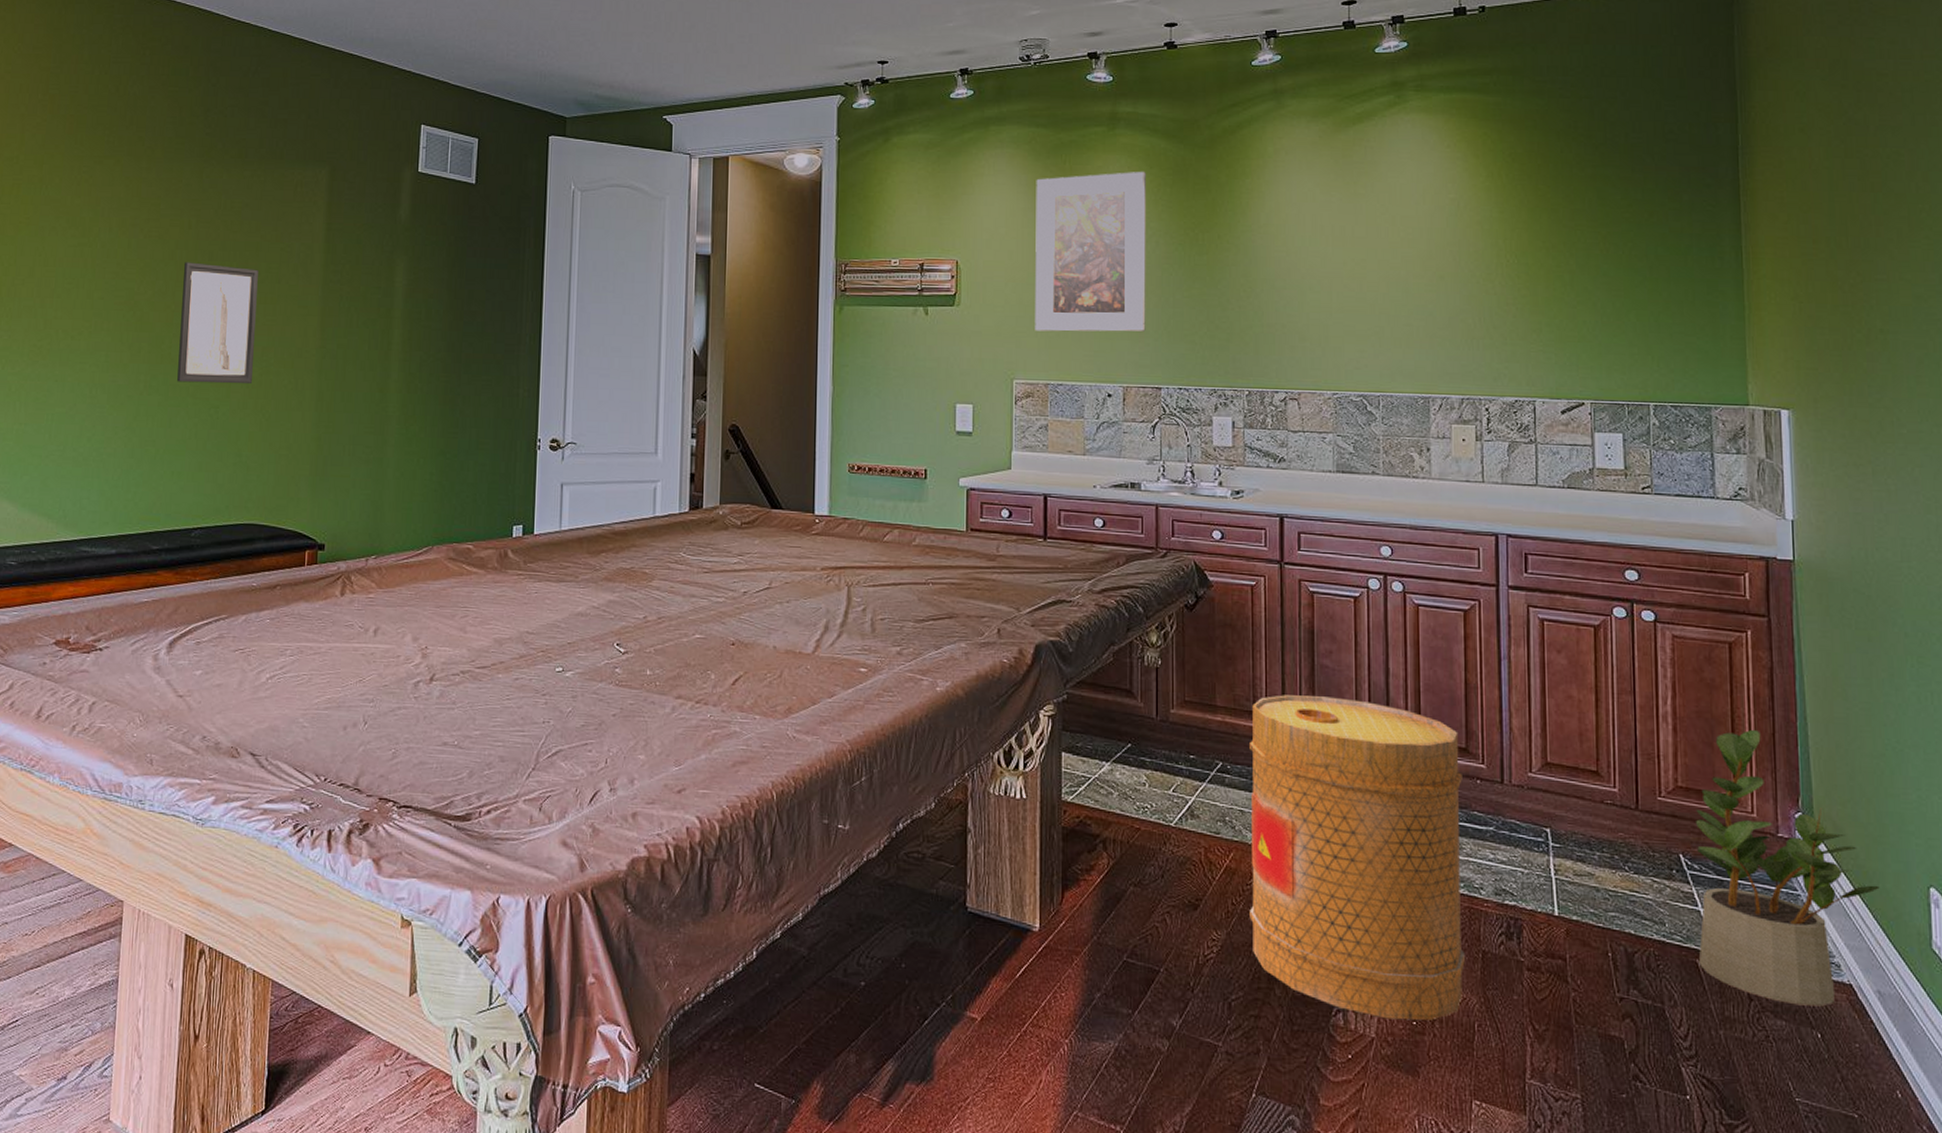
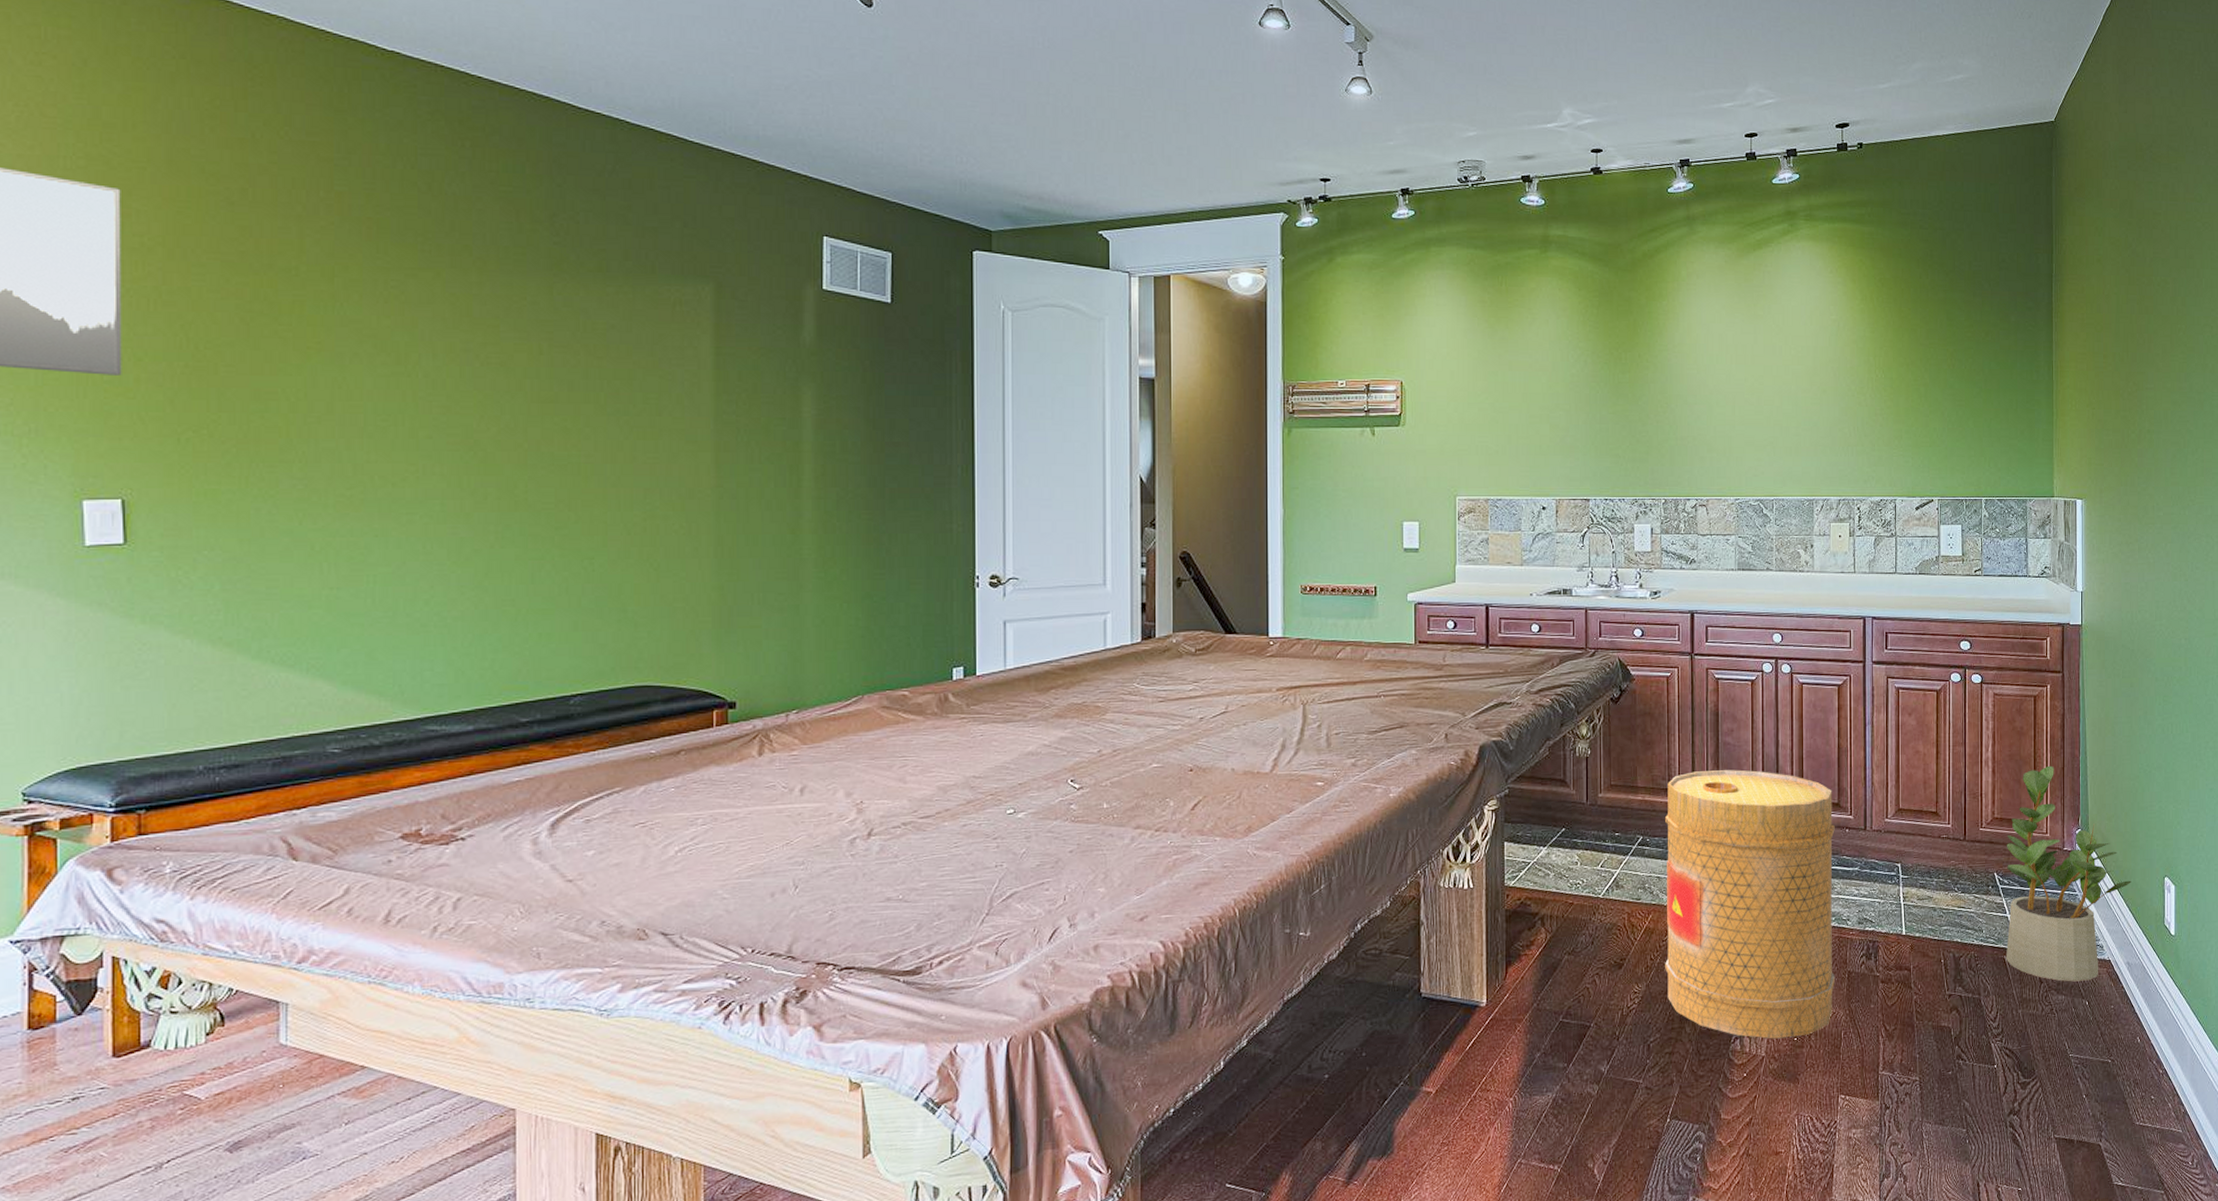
wall art: present [177,262,258,384] -> none [537,393,634,532]
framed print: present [1035,171,1146,332] -> none [1475,292,1576,449]

